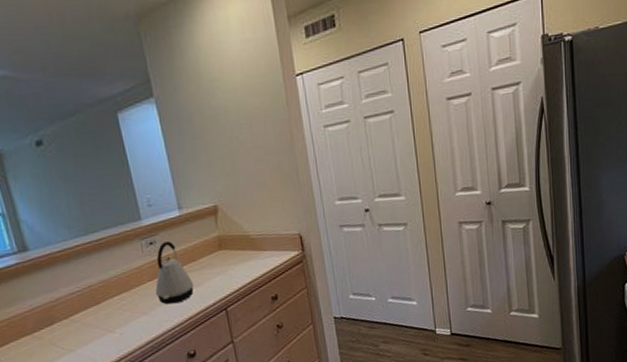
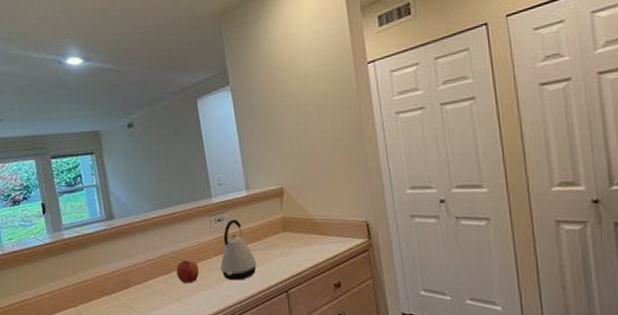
apple: none [106,288,133,313] -> present [176,259,199,284]

